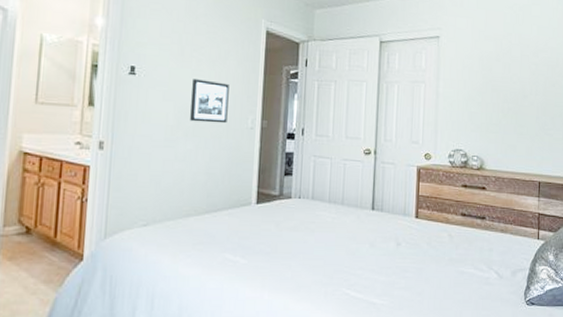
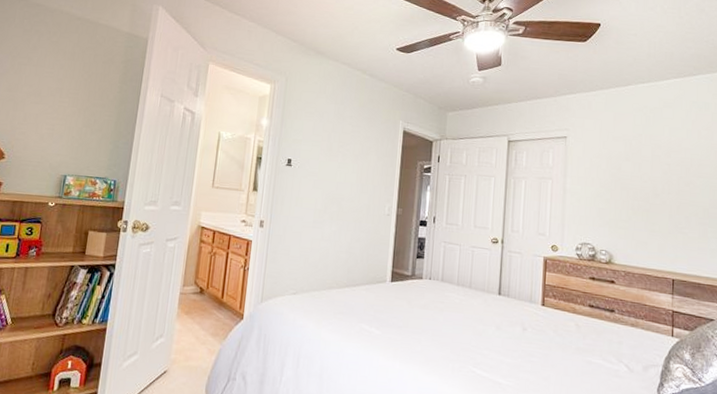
picture frame: present [190,79,229,124] -> none [335,171,370,210]

